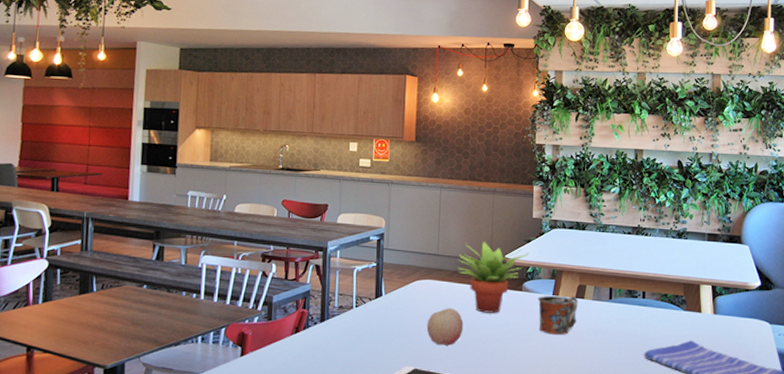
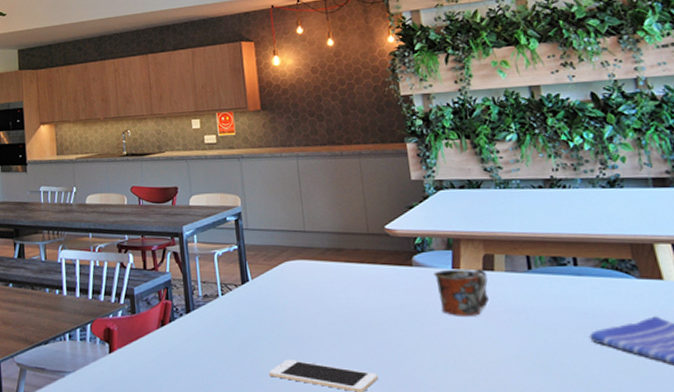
fruit: present [426,308,464,346] -> none [303,291,348,334]
succulent plant: present [457,241,529,313] -> none [328,212,414,294]

